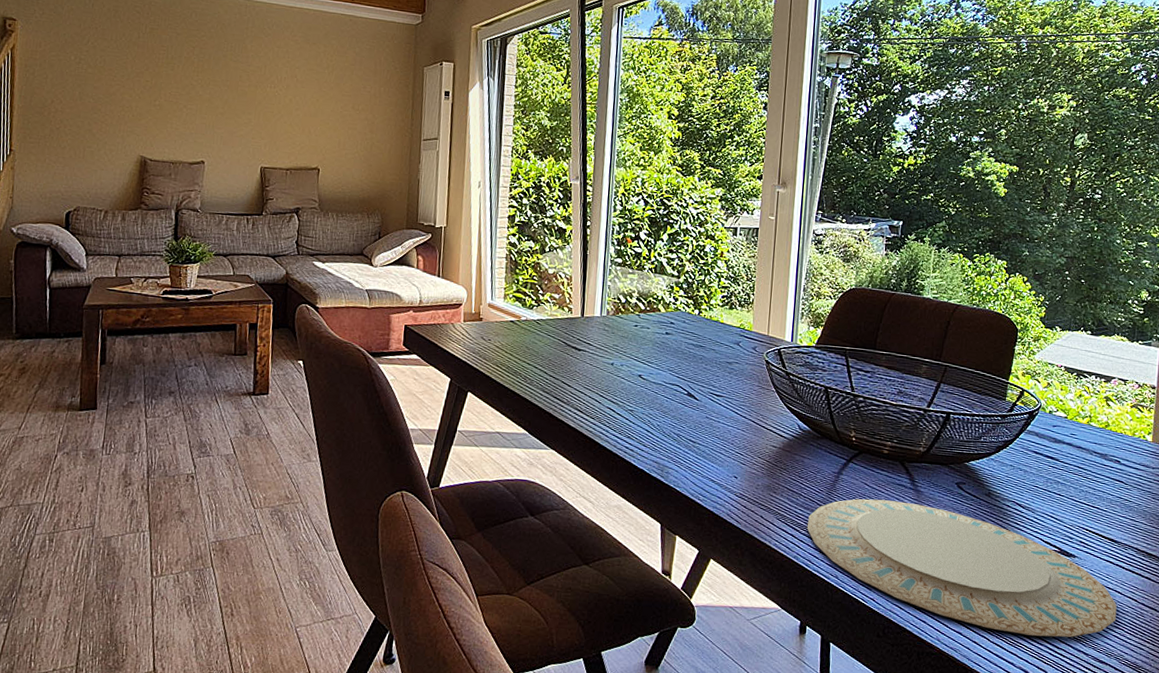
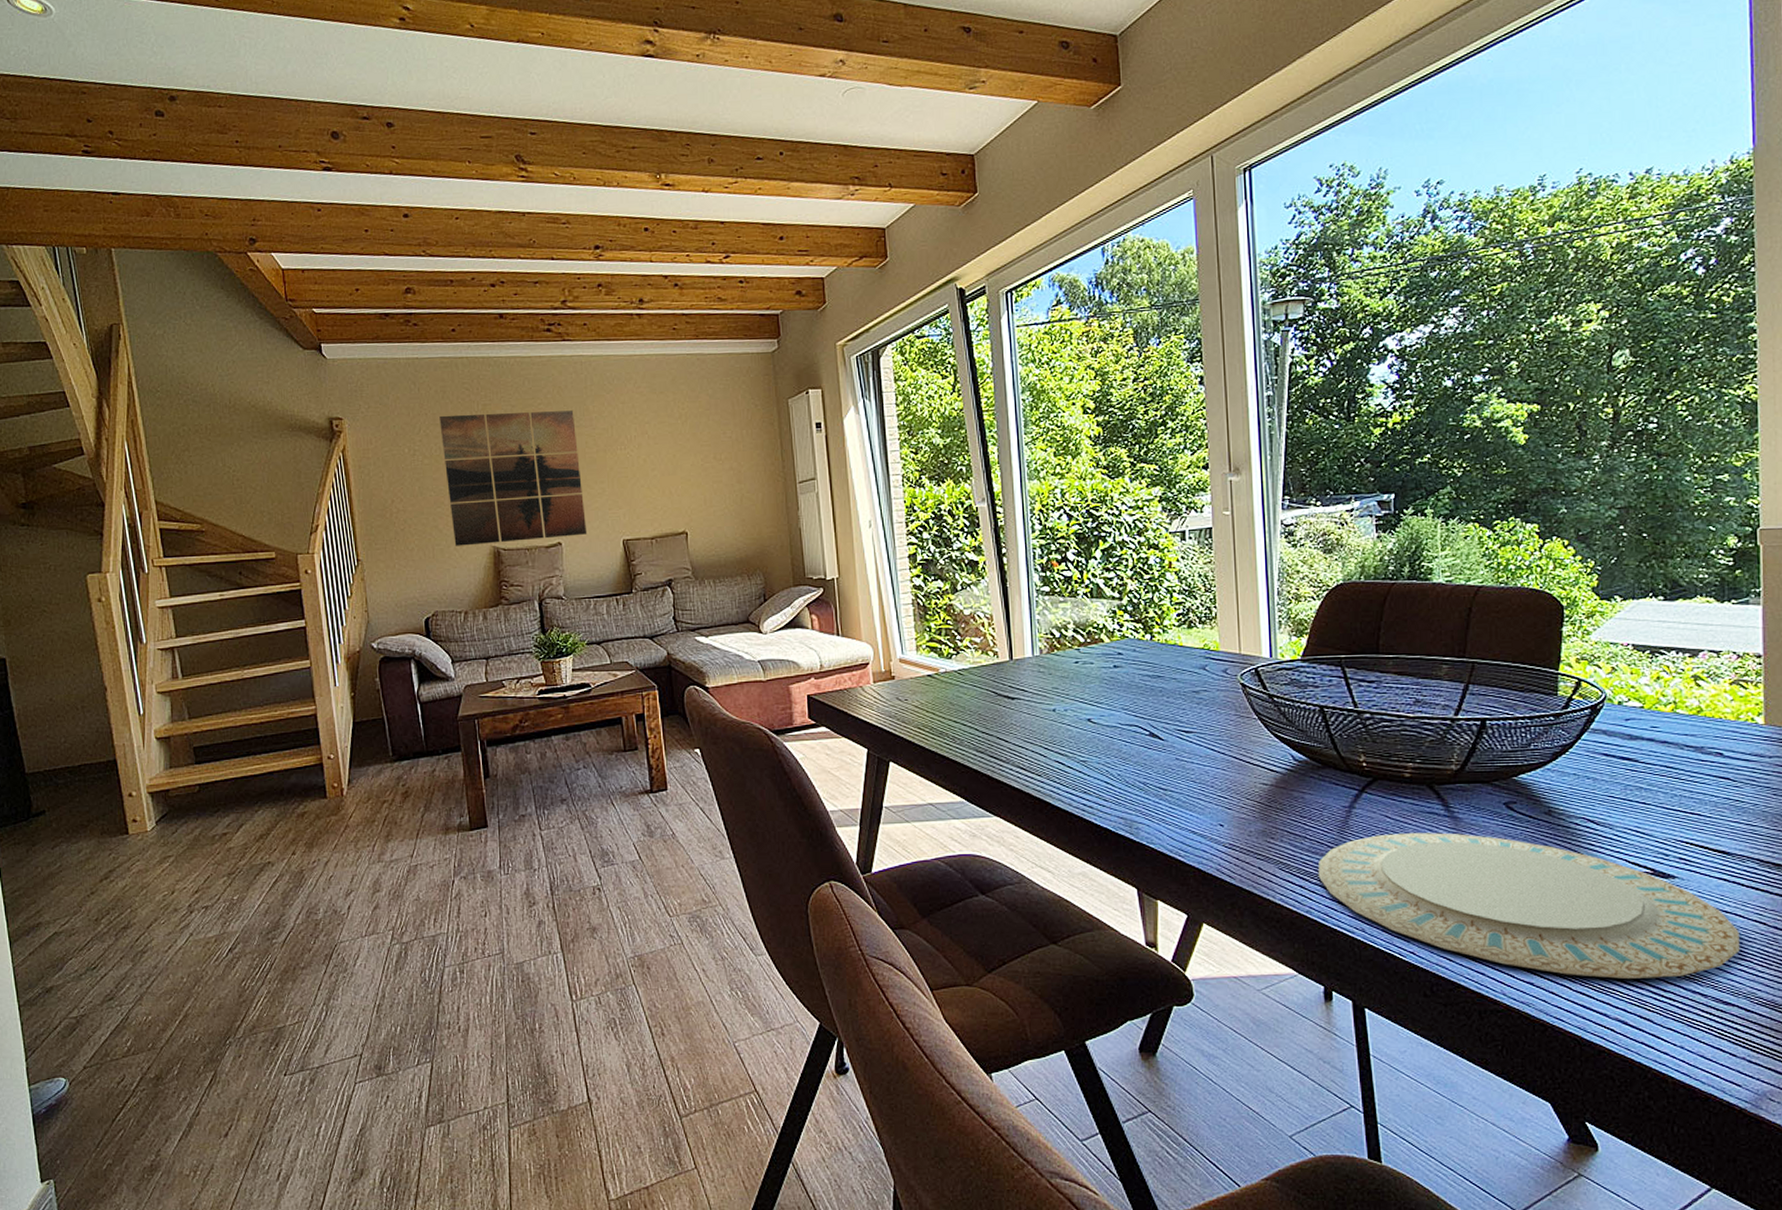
wall art: none [105,31,233,158] -> present [439,410,588,546]

